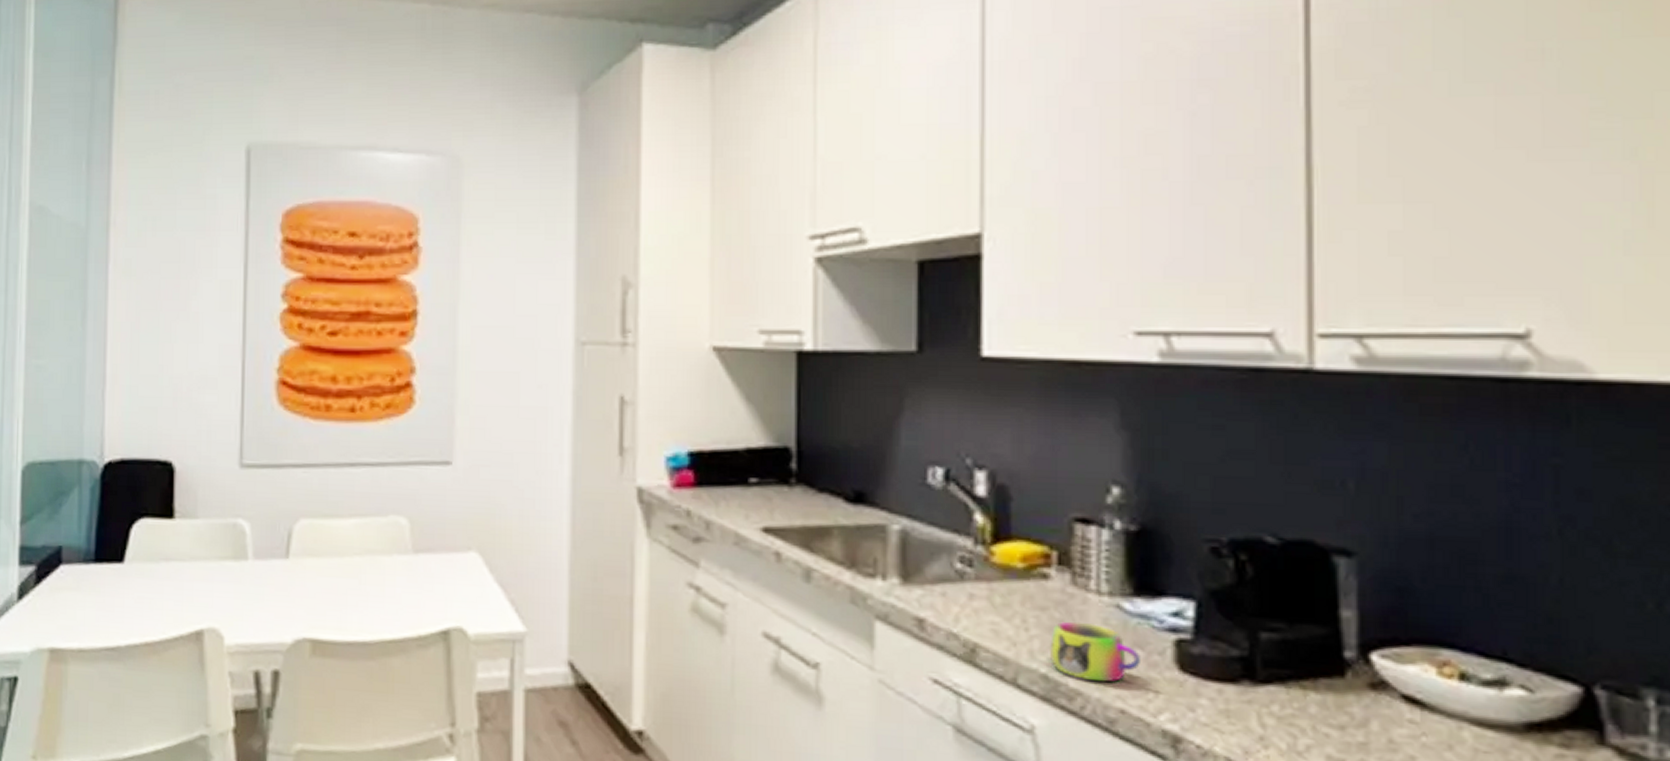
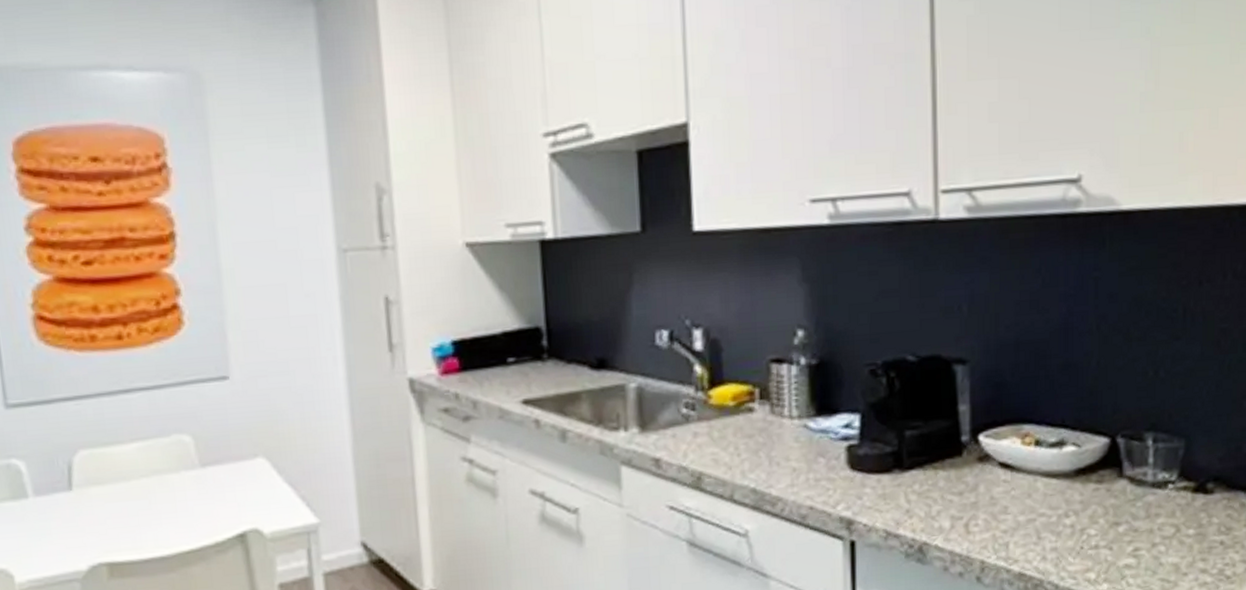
mug: present [1050,621,1140,682] -> none [757,443,823,488]

